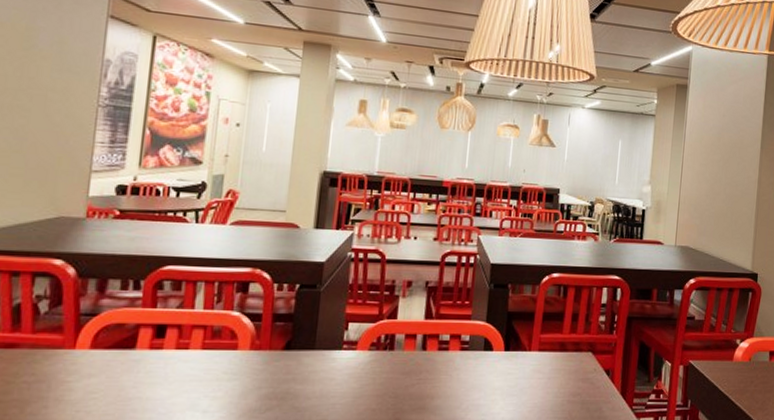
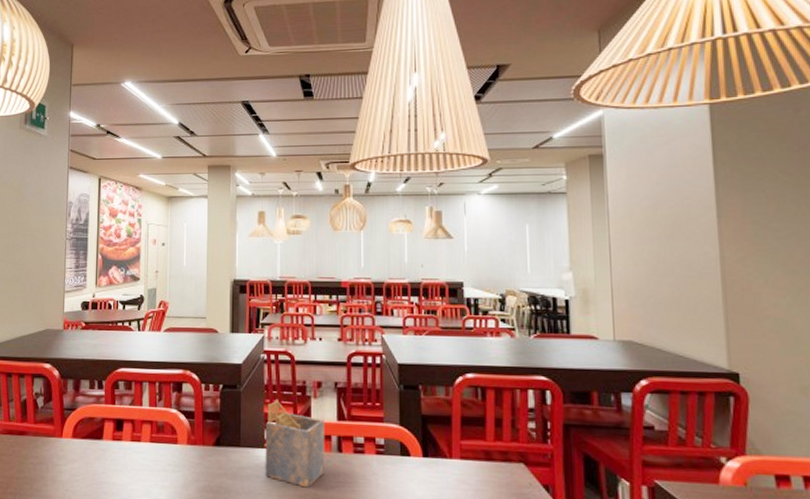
napkin holder: none [340,300,412,387] -> present [265,400,326,488]

